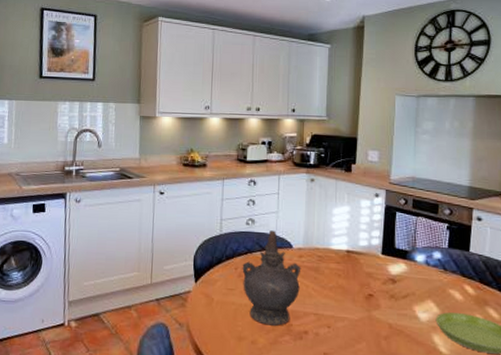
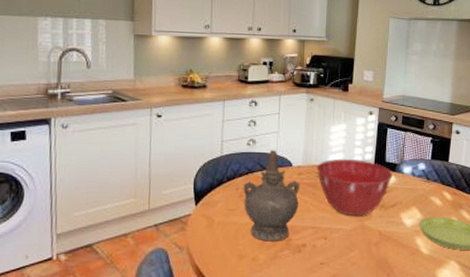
mixing bowl: none [318,242,403,305] -> present [316,158,392,216]

